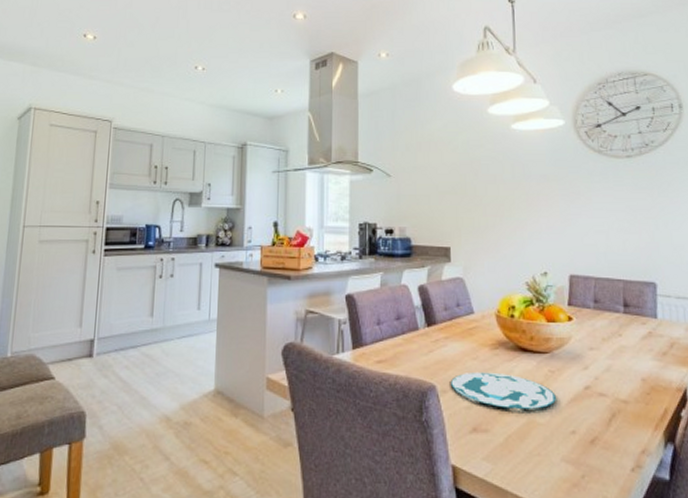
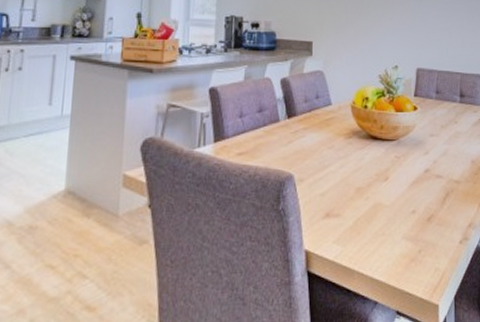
plate: present [451,371,556,409] -> none [308,160,400,193]

